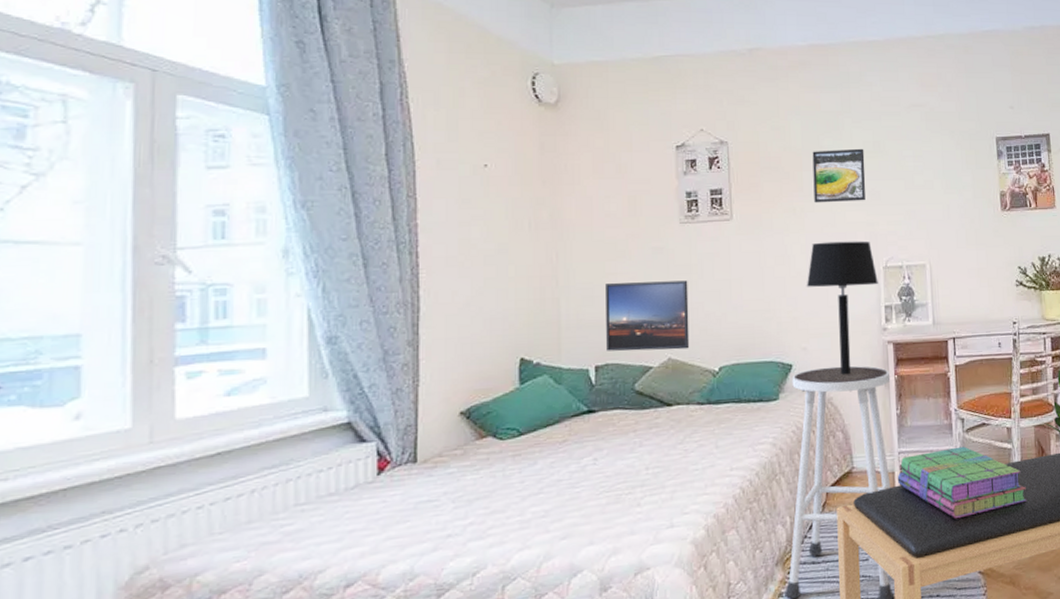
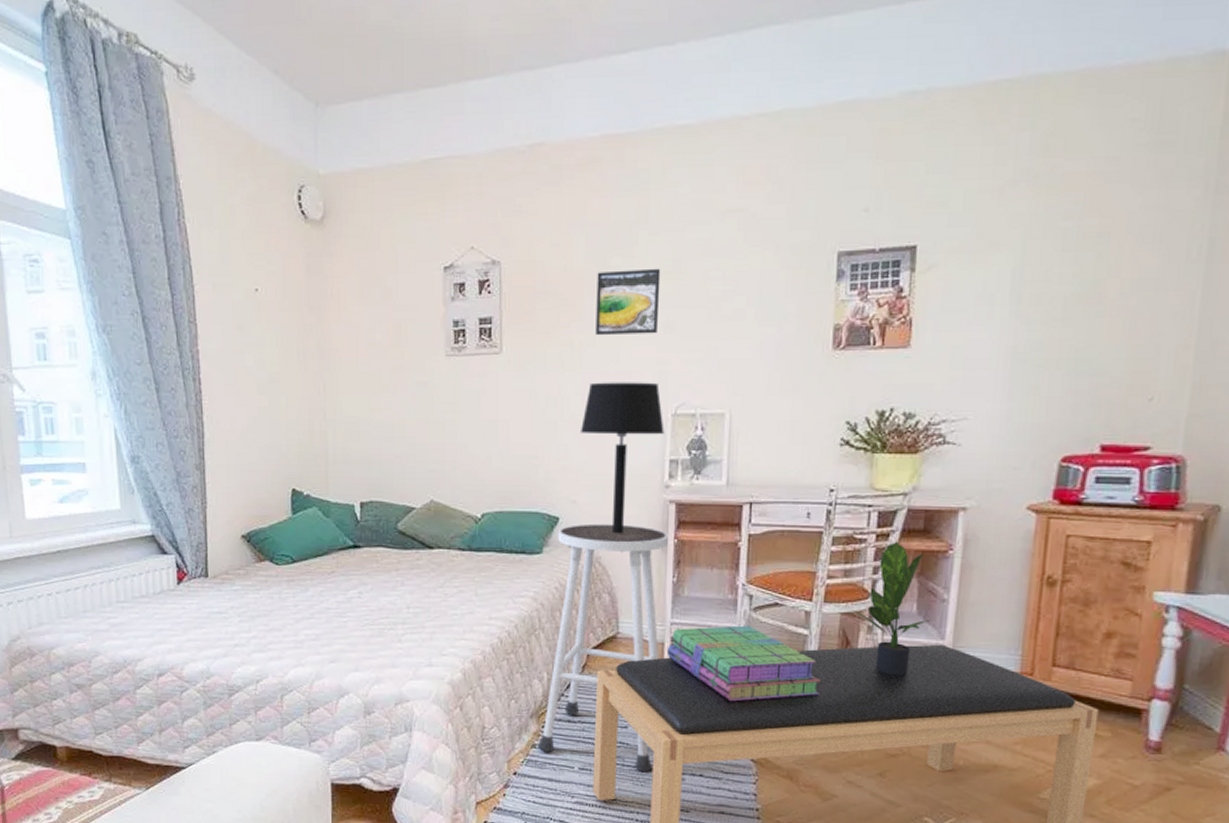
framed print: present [606,280,690,351] -> none [370,419,453,492]

